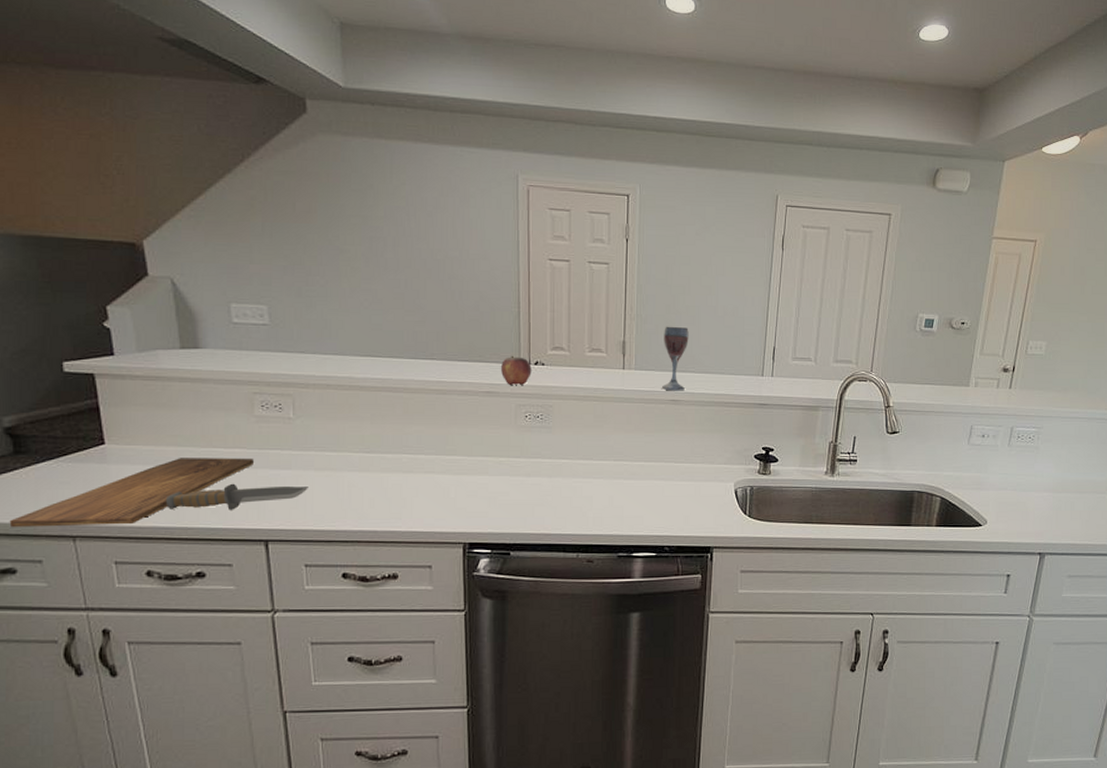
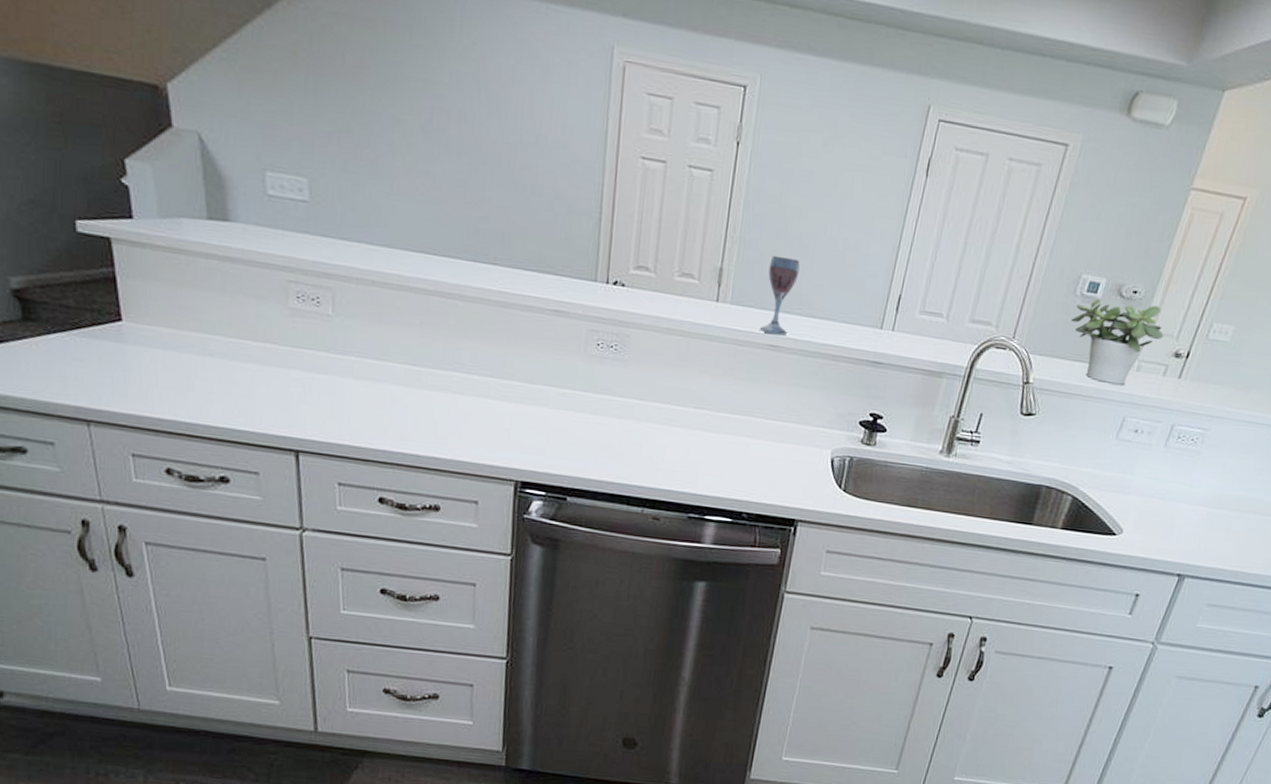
cutting board: present [9,458,254,528] -> none [19,346,286,415]
knife: present [165,483,308,510] -> none [187,382,346,413]
fruit: present [500,355,532,386] -> none [572,270,610,307]
potted plant: none [916,332,991,399] -> present [1071,298,1164,385]

